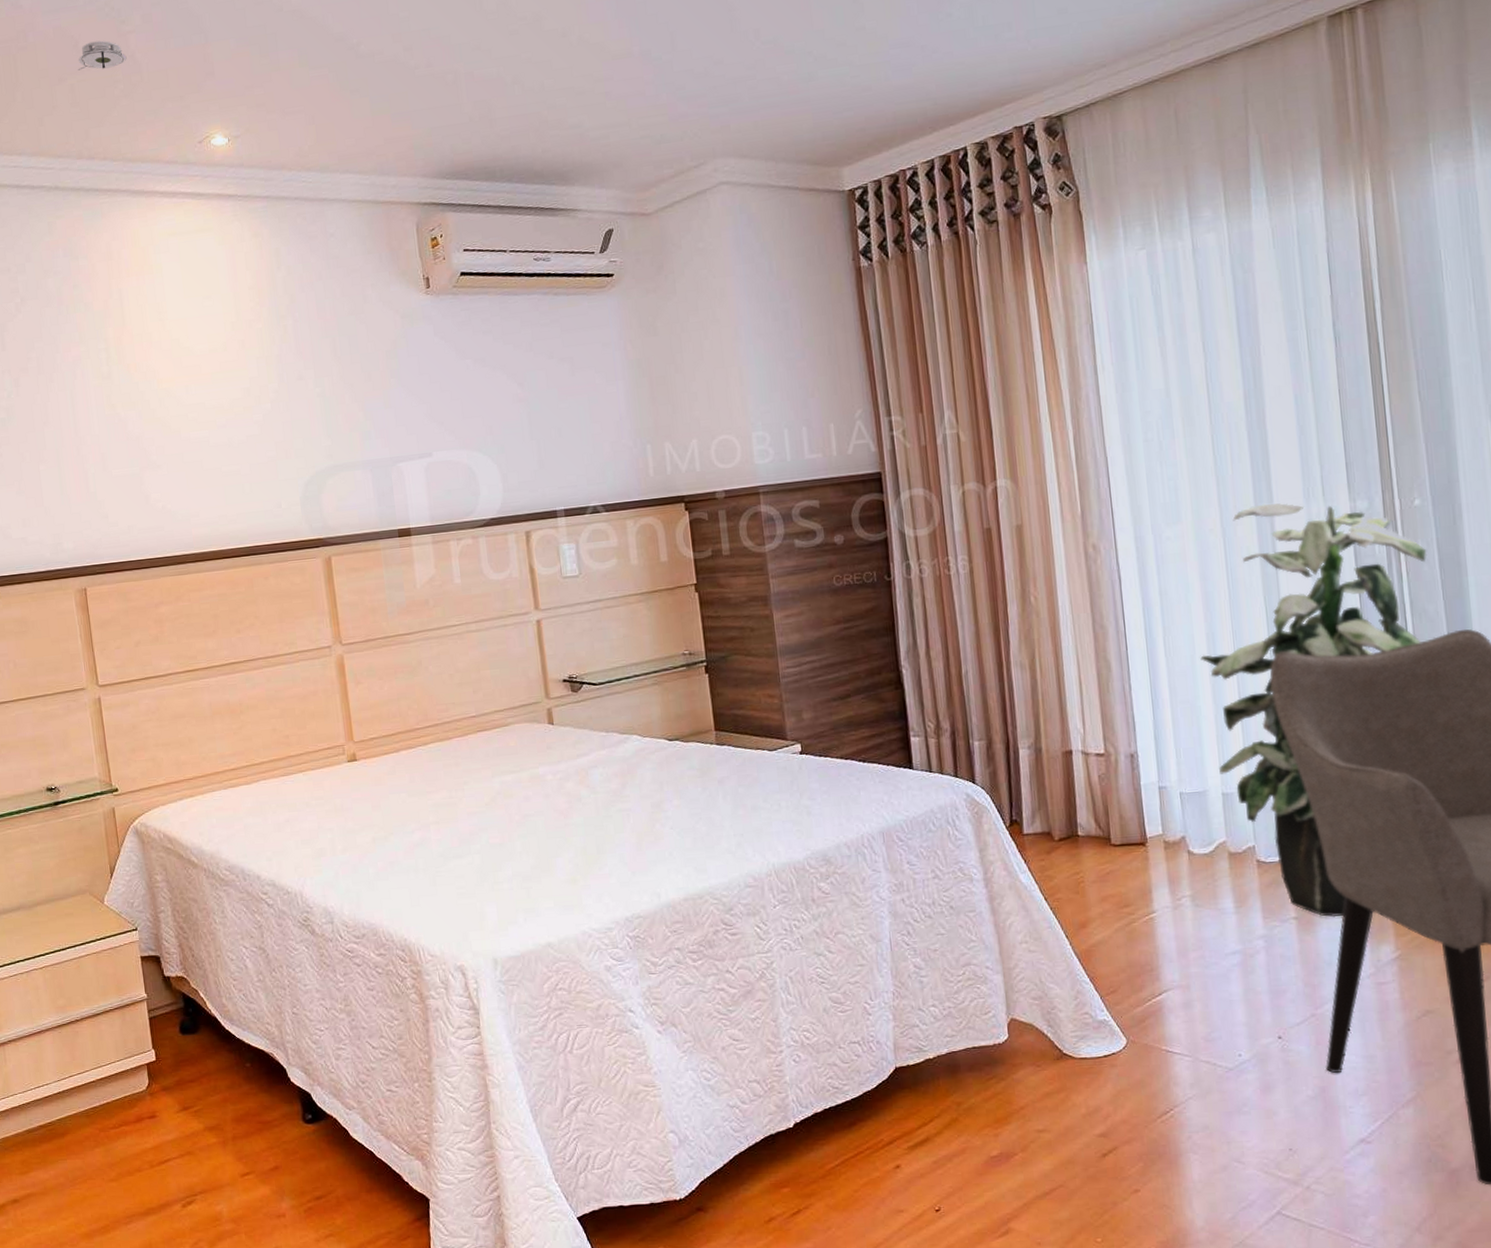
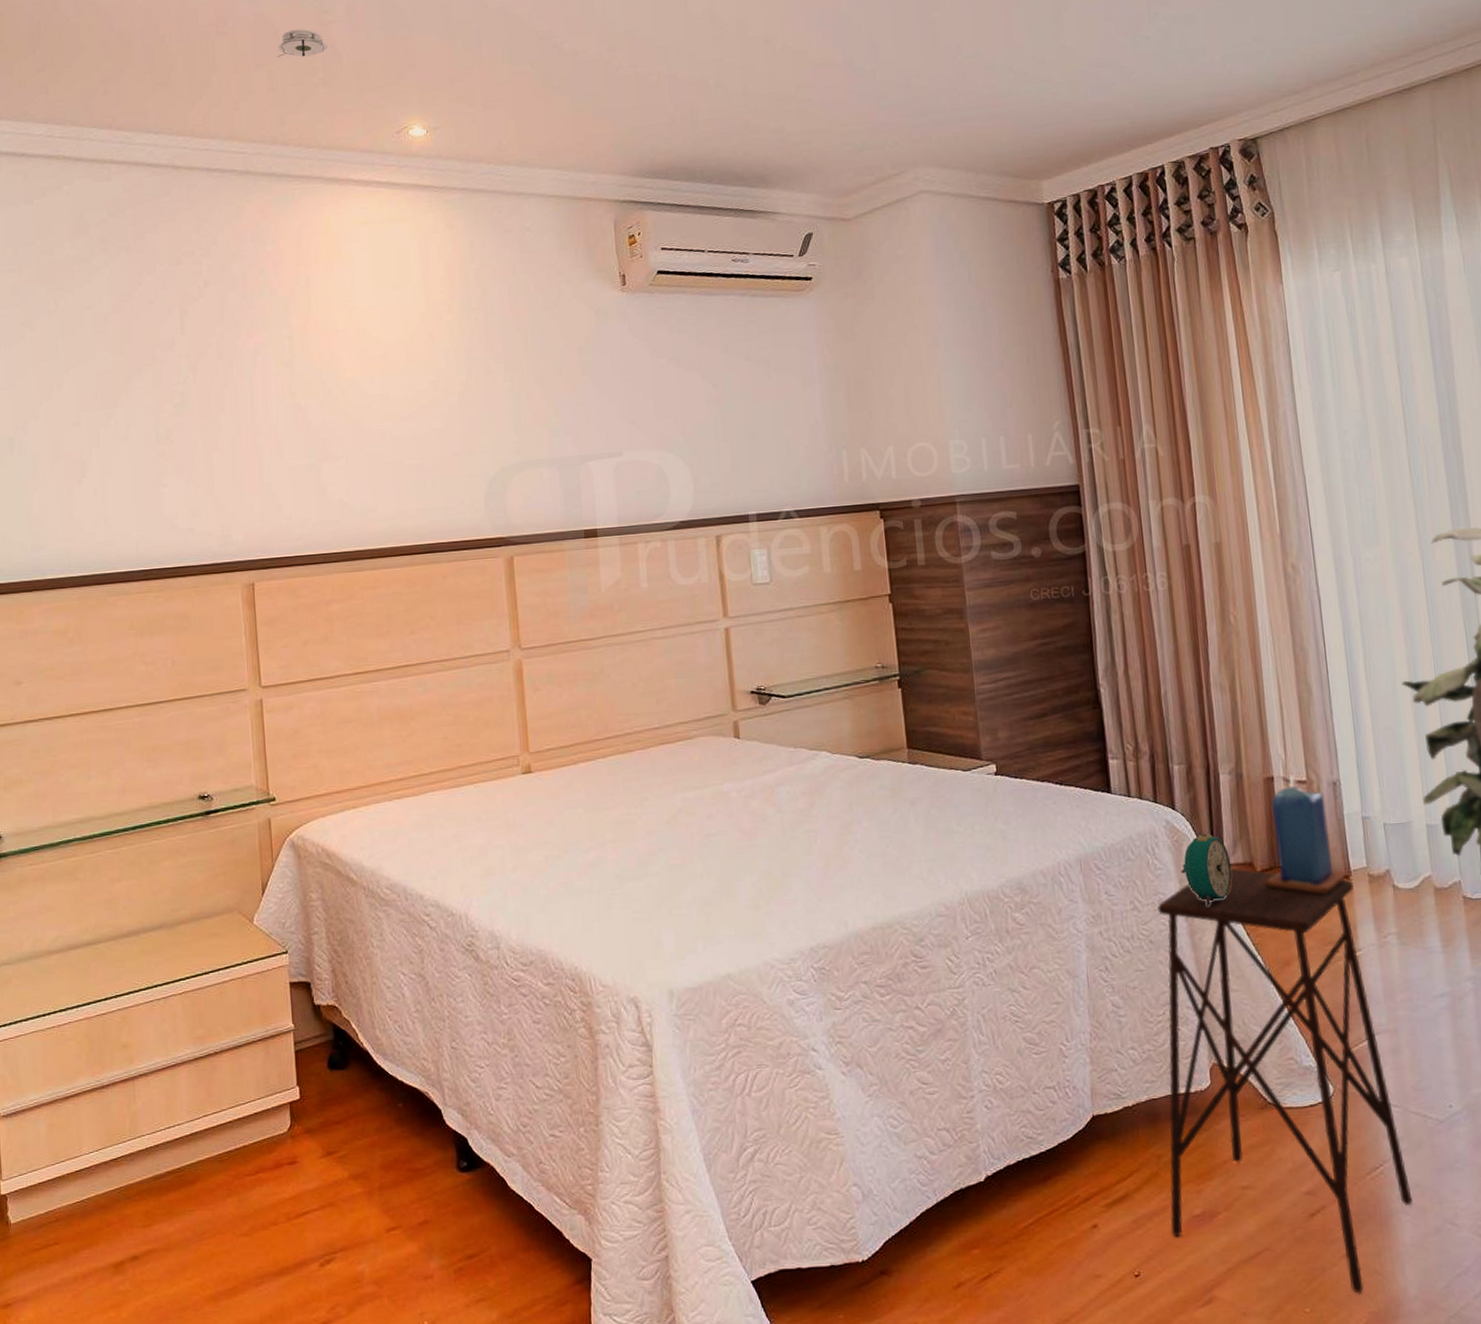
side table: none [958,837,1201,1225] -> present [1157,868,1413,1294]
alarm clock: none [981,805,1031,873] -> present [1181,833,1232,906]
candle: none [1063,748,1142,861] -> present [1265,775,1346,895]

